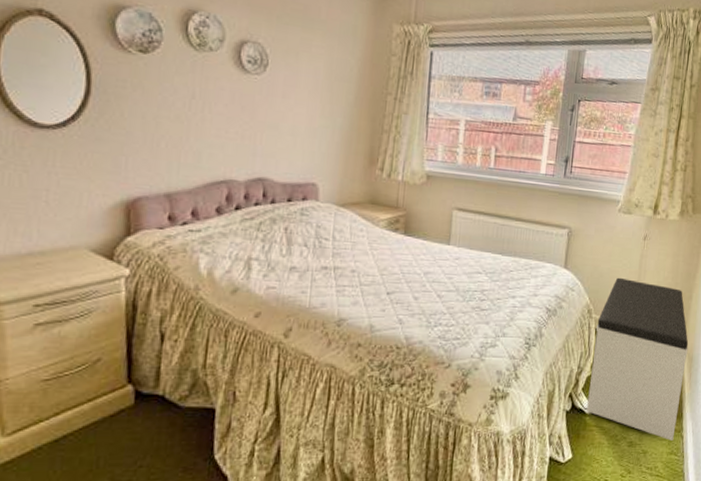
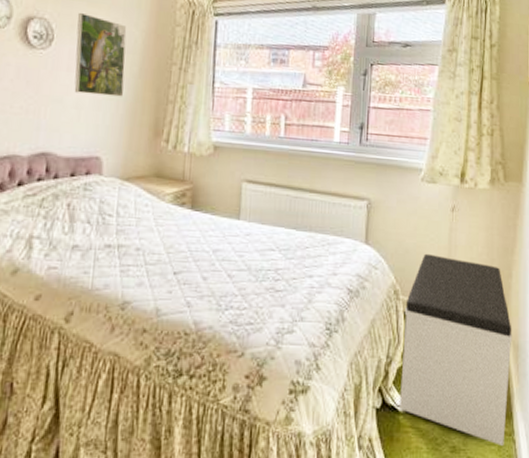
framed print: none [290,37,342,125] -> present [74,12,127,97]

